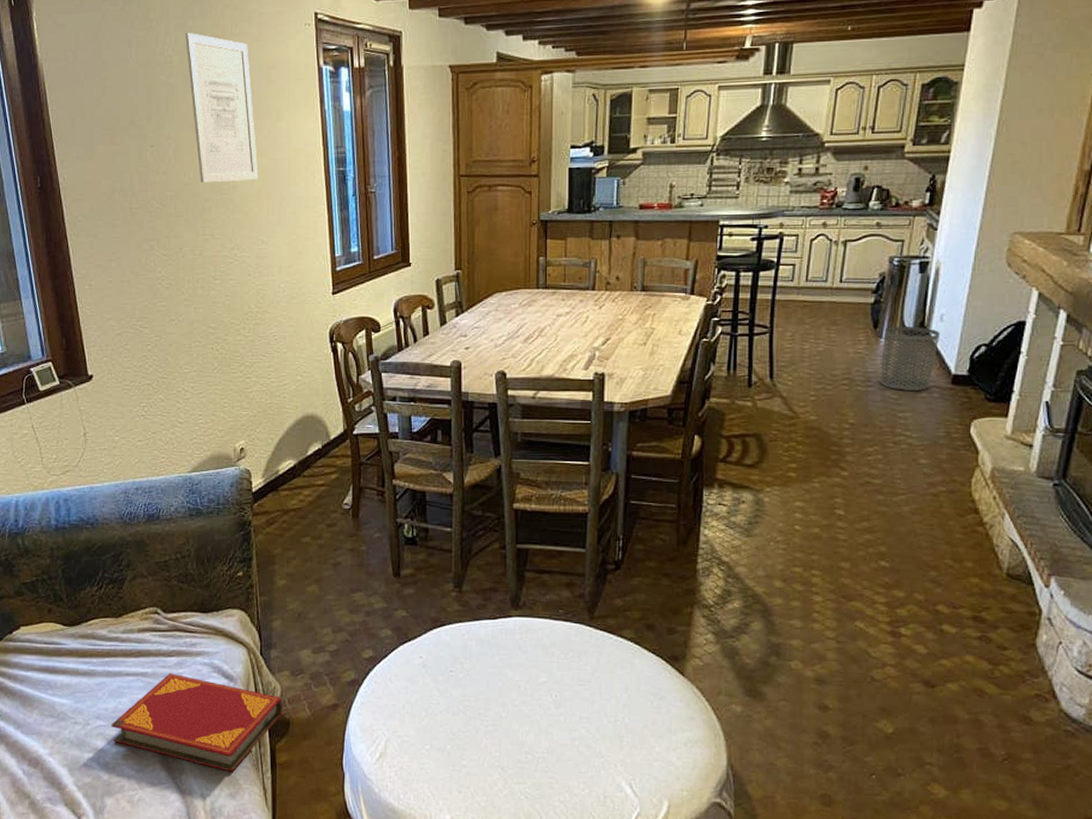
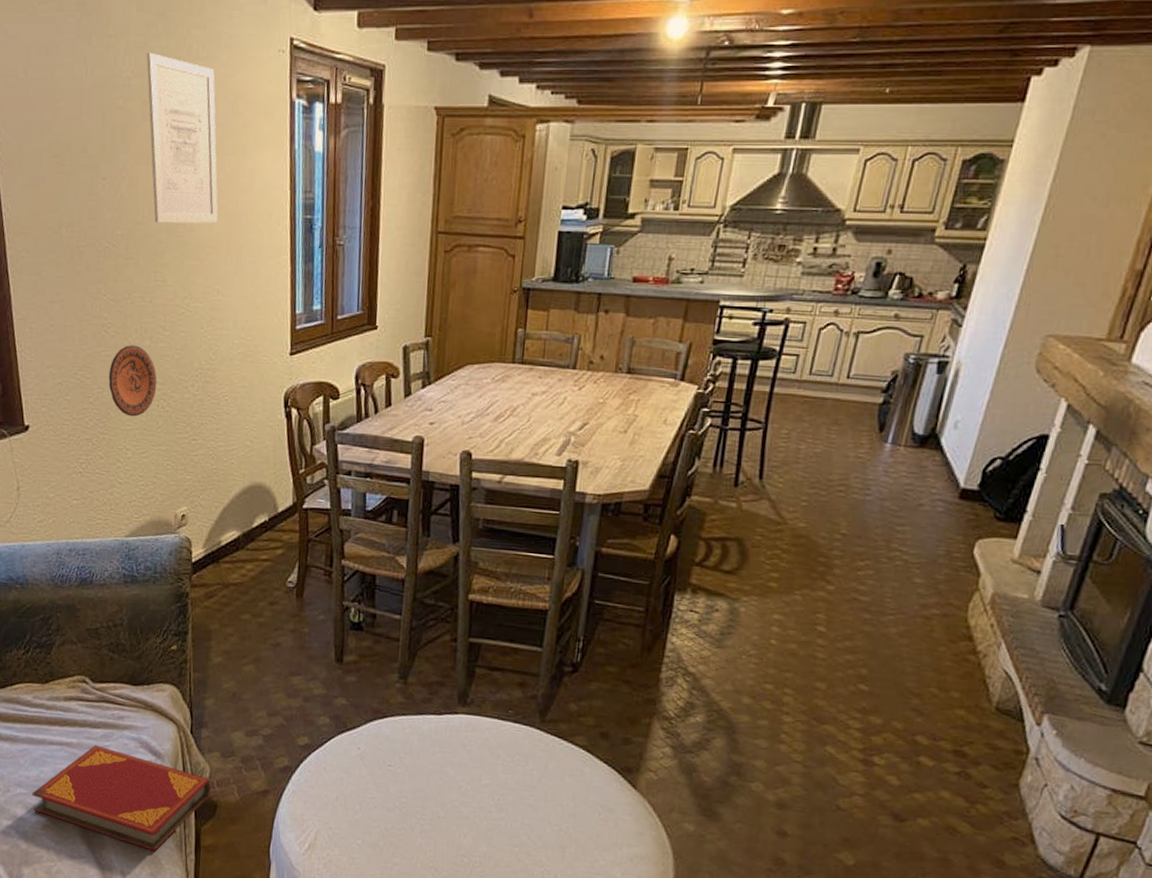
decorative plate: none [165,295,211,361] -> present [108,345,157,417]
waste bin: present [880,326,941,391] -> none [879,430,953,504]

